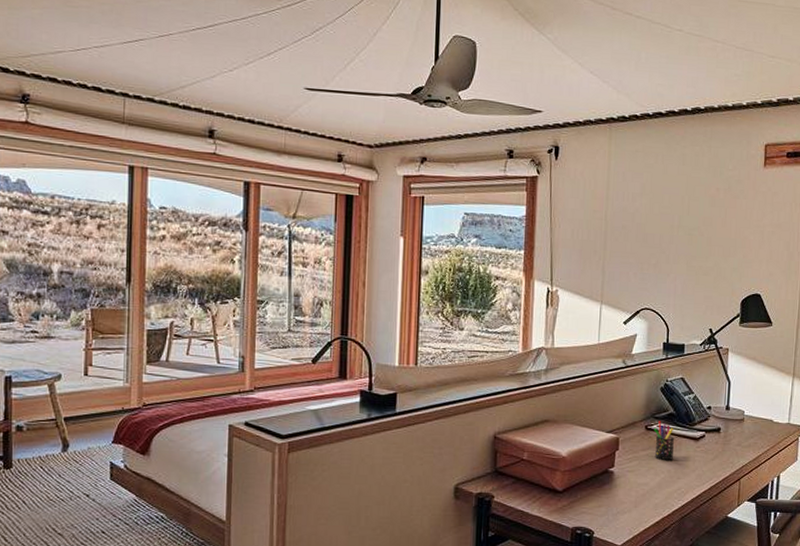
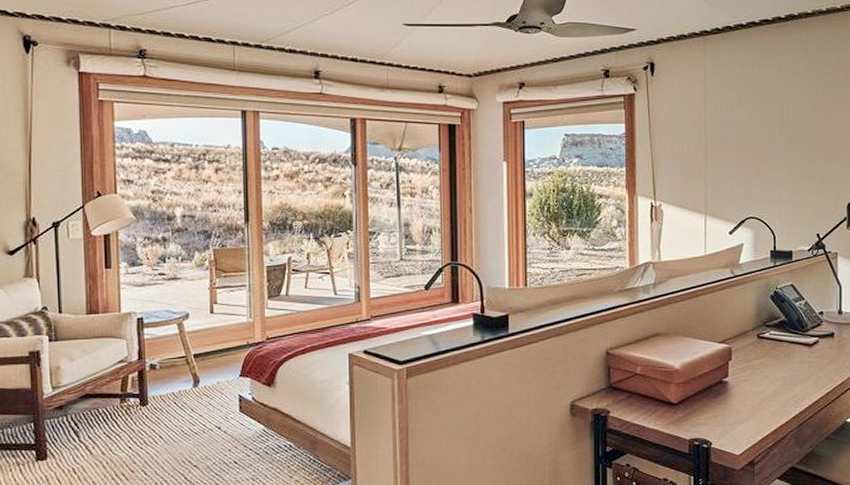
pen holder: present [654,421,675,460] -> none [767,329,788,368]

